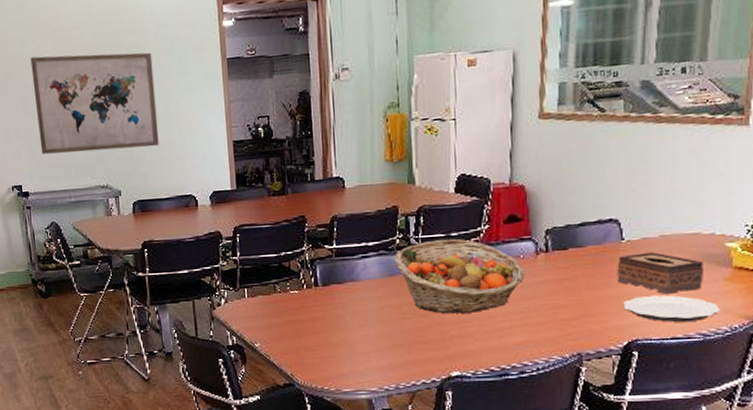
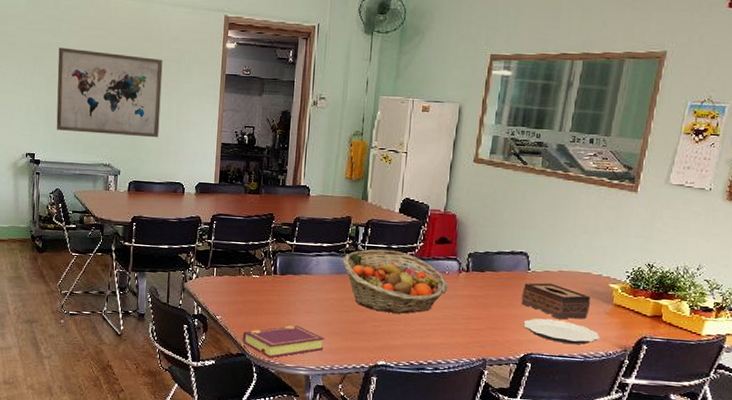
book: none [288,342,385,385] -> present [243,325,325,358]

